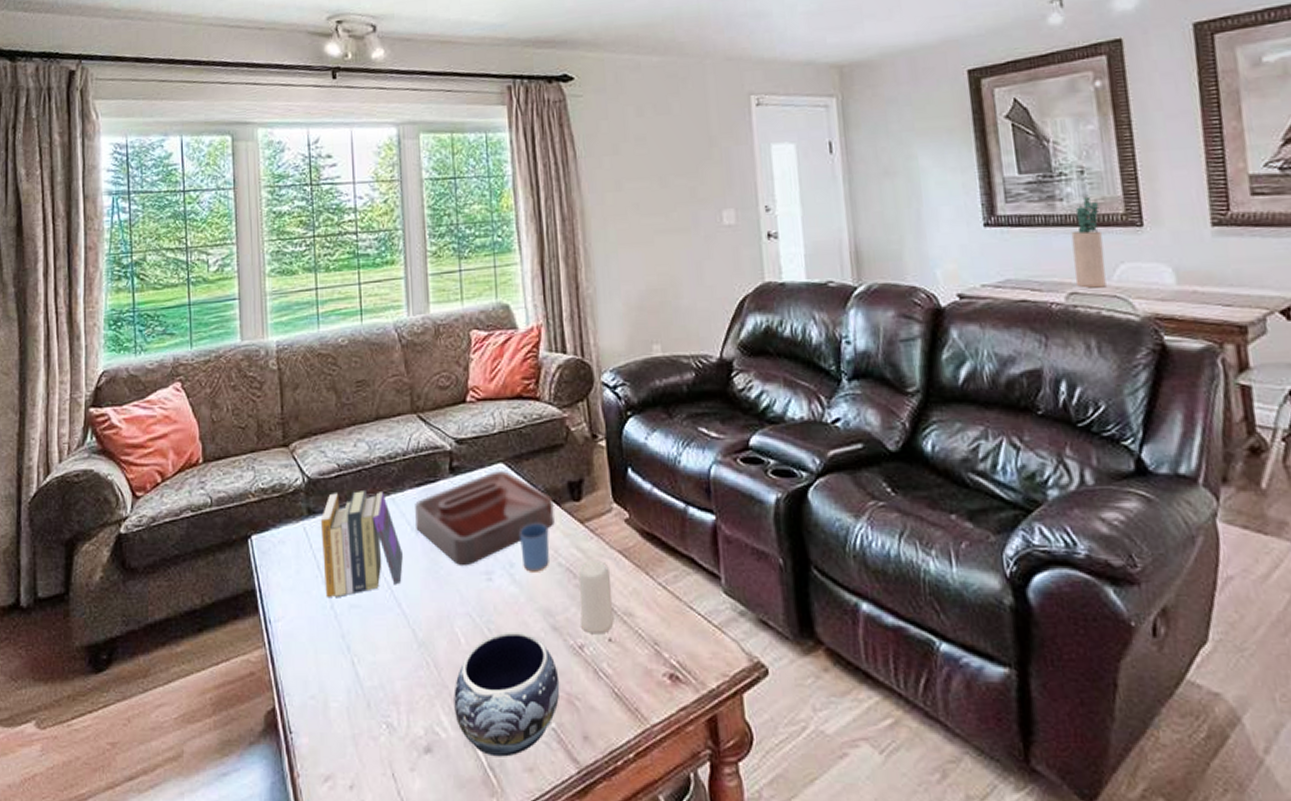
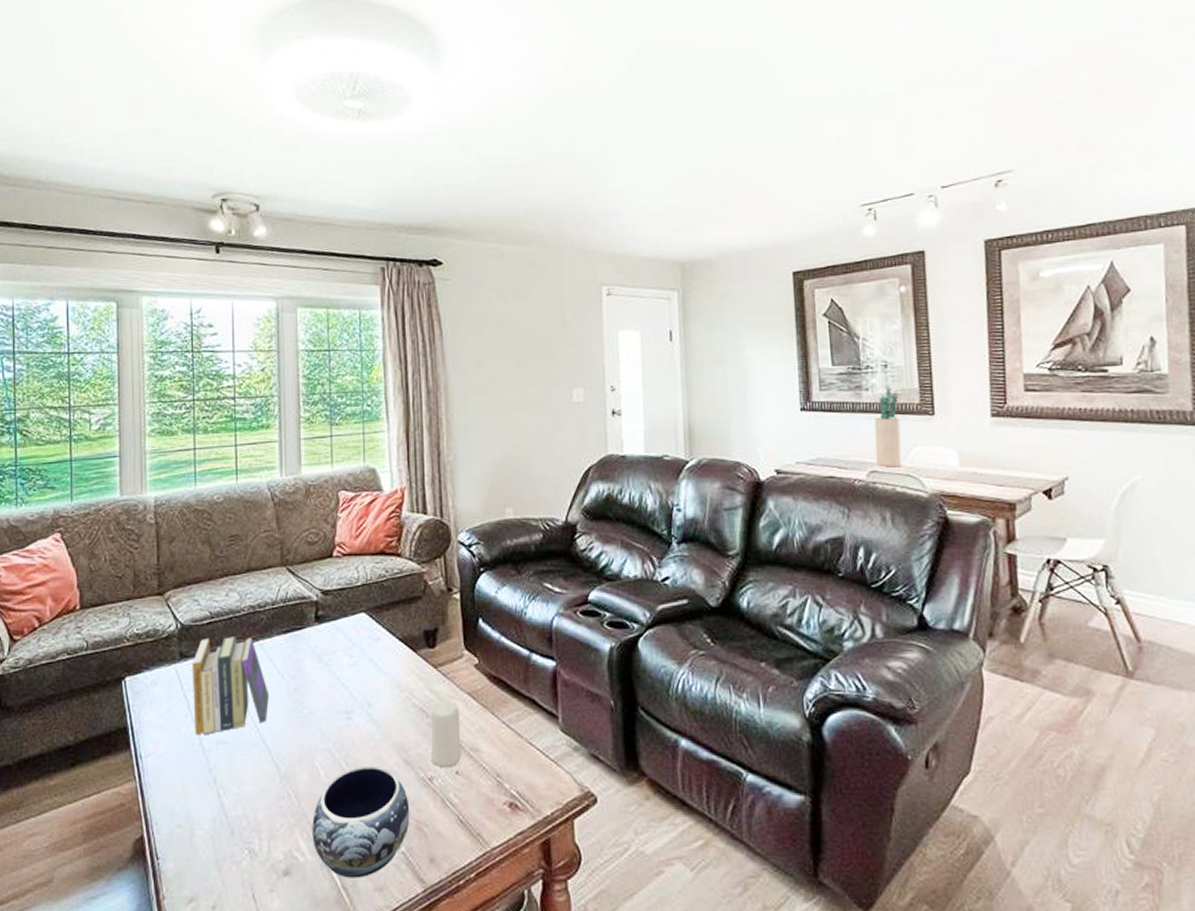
decorative tray: present [415,469,554,565] -> none [282,619,410,705]
mug: present [520,523,550,572] -> none [378,667,405,712]

